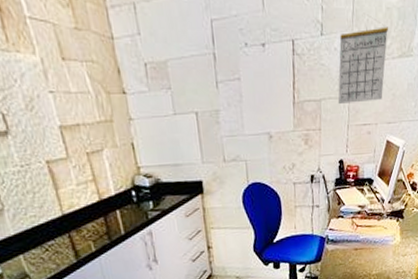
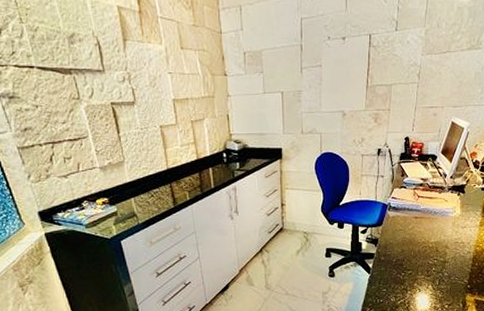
calendar: present [337,14,389,105] -> none [407,13,460,90]

